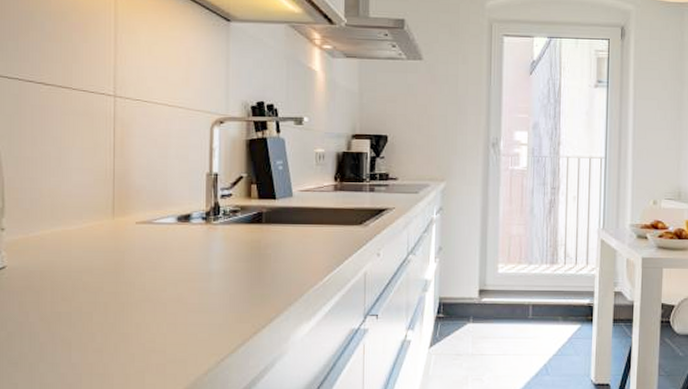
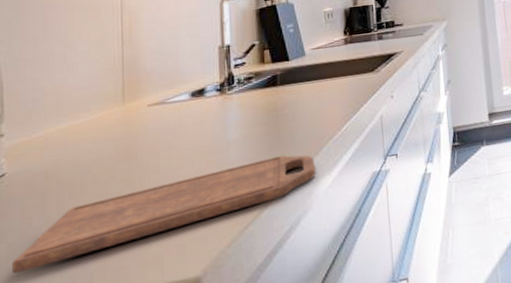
cutting board: none [11,295,295,361] -> present [12,155,317,274]

